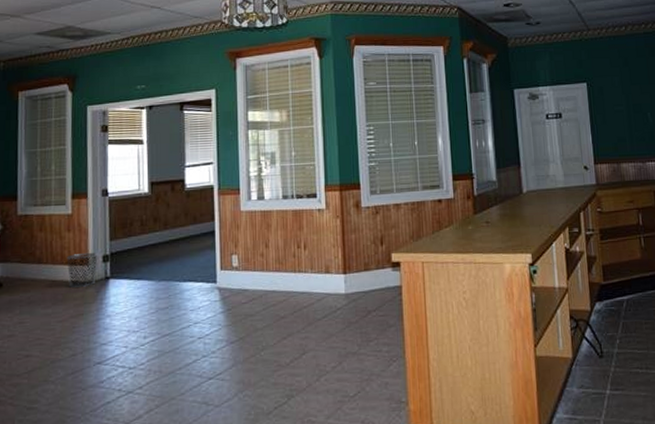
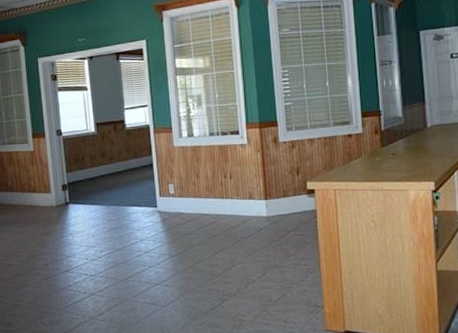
waste bin: present [66,252,97,288] -> none [33,182,58,211]

